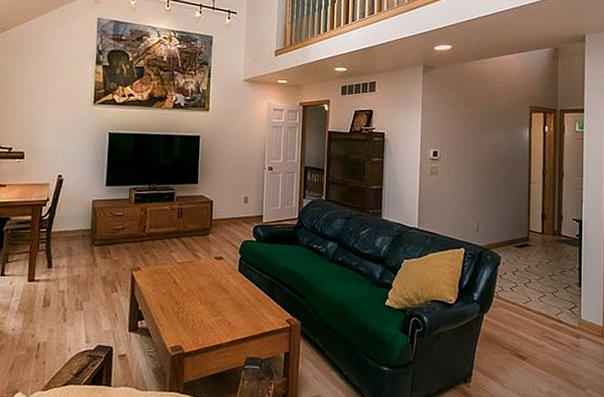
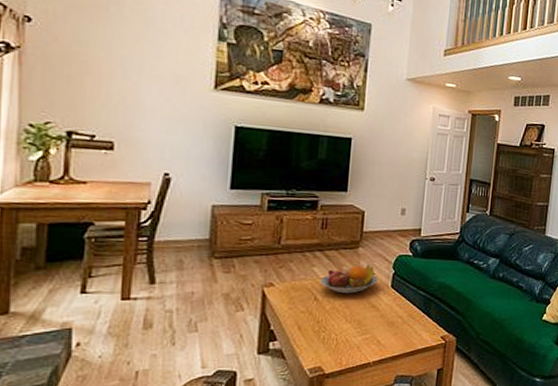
fruit bowl: none [177,249,227,277] -> present [319,264,378,294]

